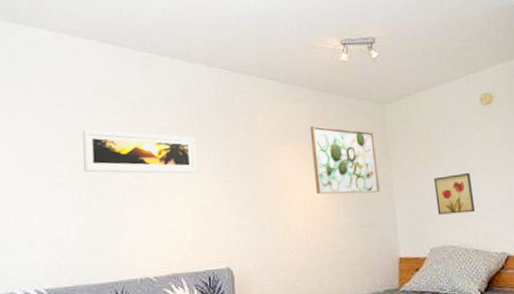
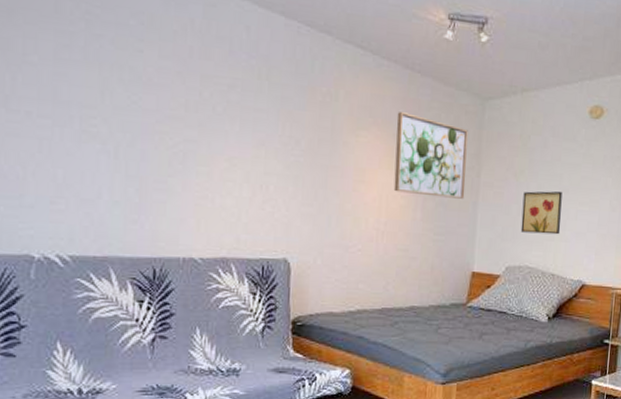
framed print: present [82,129,197,174] -> none [122,72,262,147]

